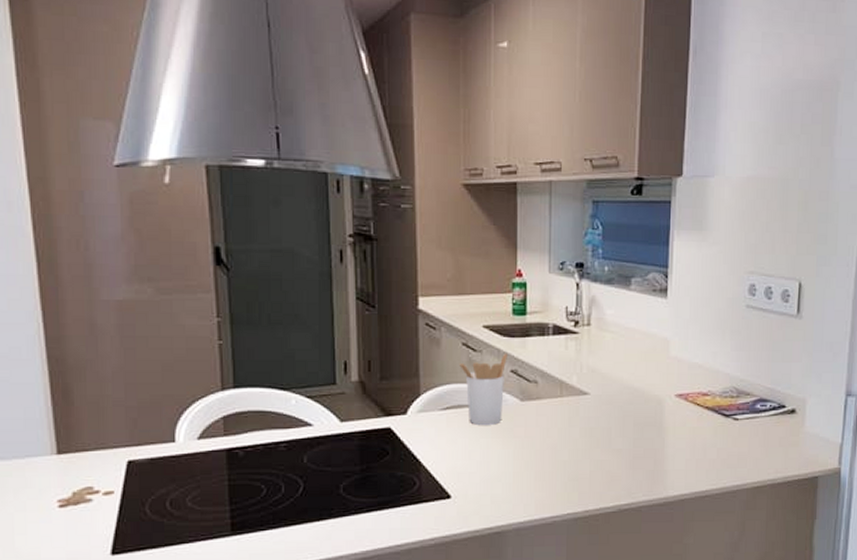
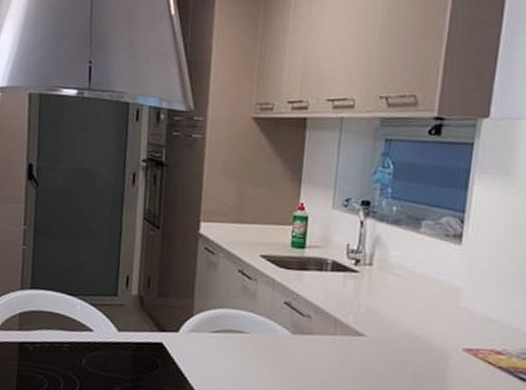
utensil holder: present [459,353,507,425] -> none [233,284,282,354]

